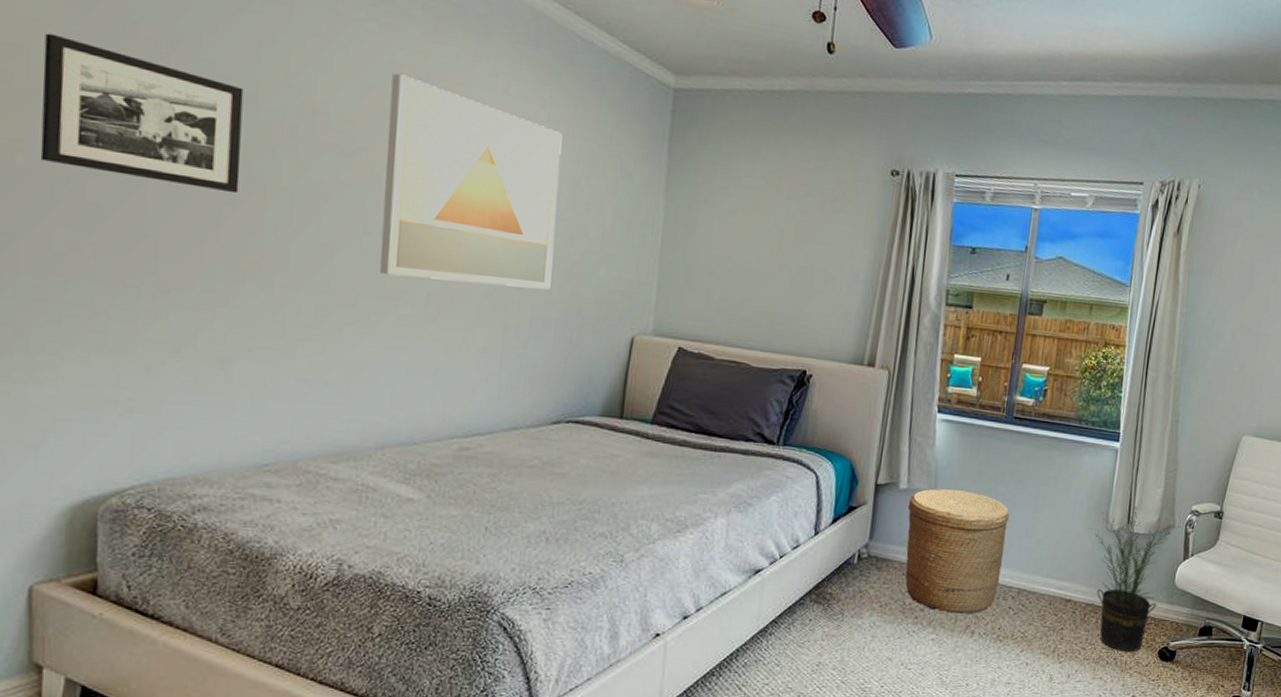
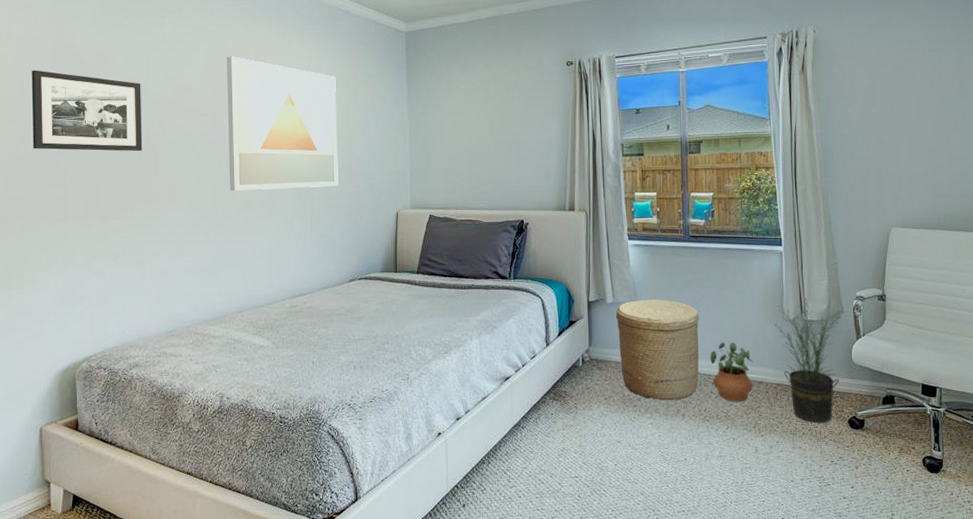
potted plant: none [1013,549,1064,621] -> present [710,342,754,402]

